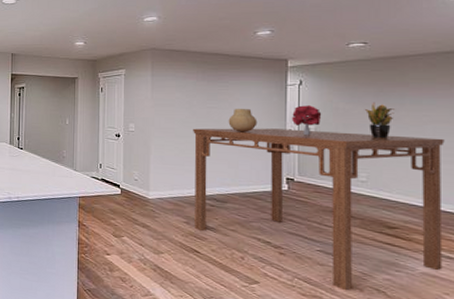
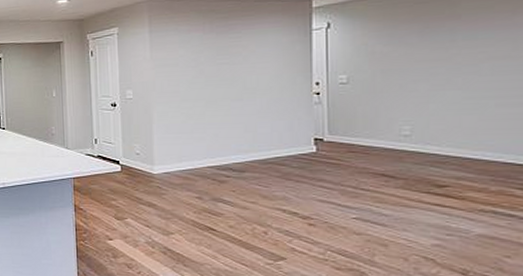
dining table: present [193,128,445,291] -> none [202,77,505,261]
ceramic pot: present [228,109,258,133] -> none [243,62,278,90]
bouquet: present [292,105,322,135] -> none [319,51,355,87]
potted plant: present [364,101,394,139] -> none [406,40,443,84]

